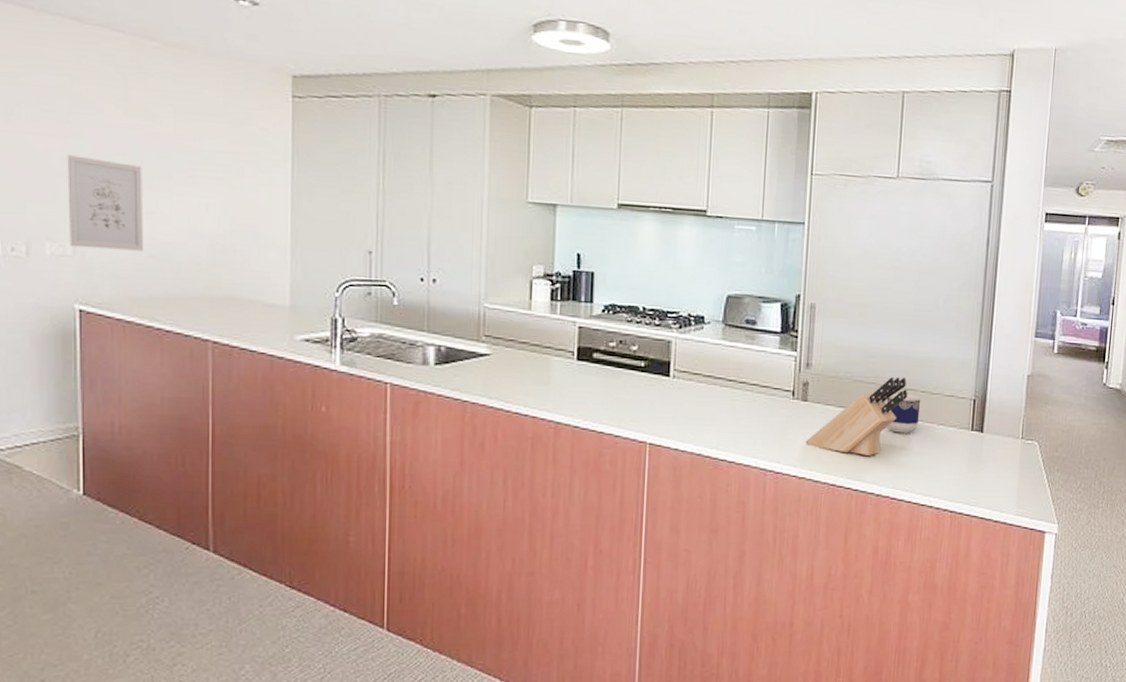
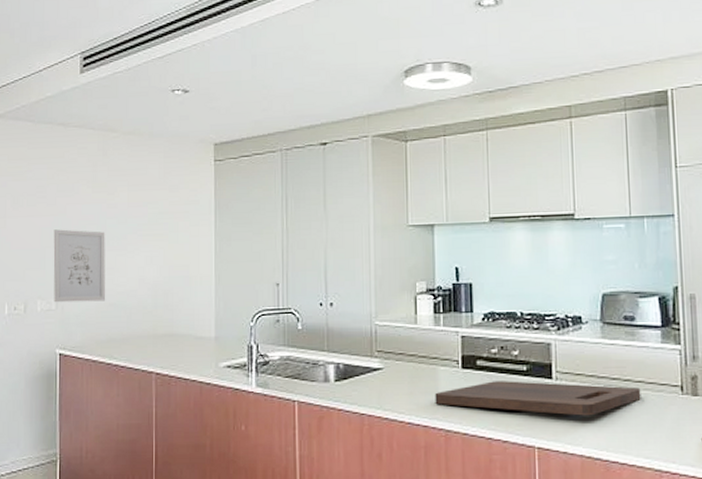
cutting board: none [546,375,755,415] -> present [435,381,641,416]

